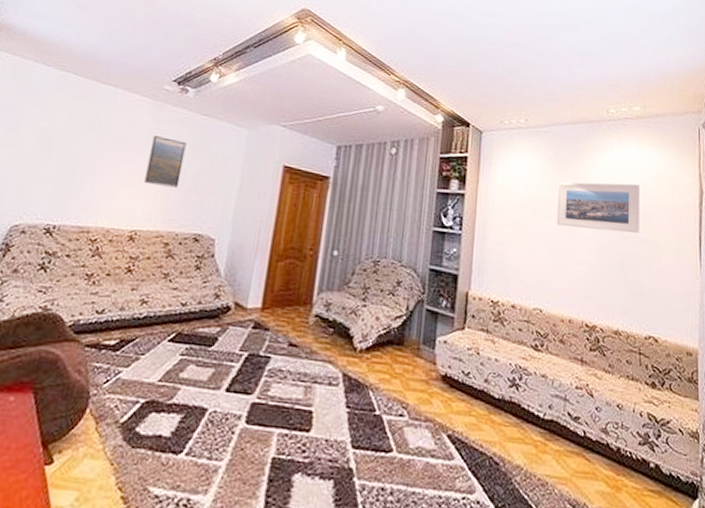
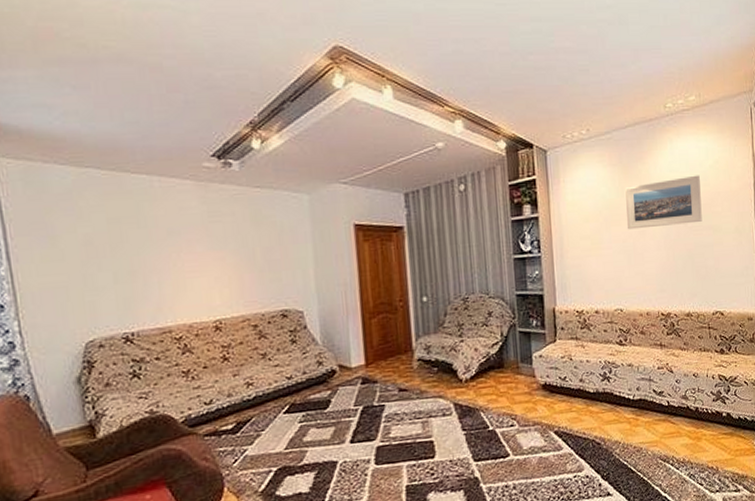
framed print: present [144,136,187,188] -> none [208,219,251,272]

